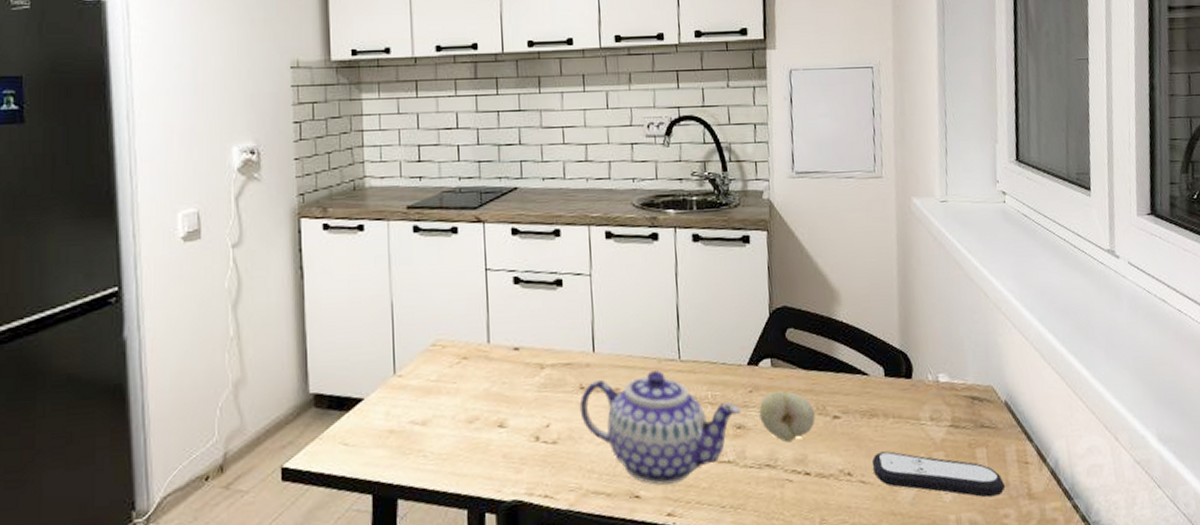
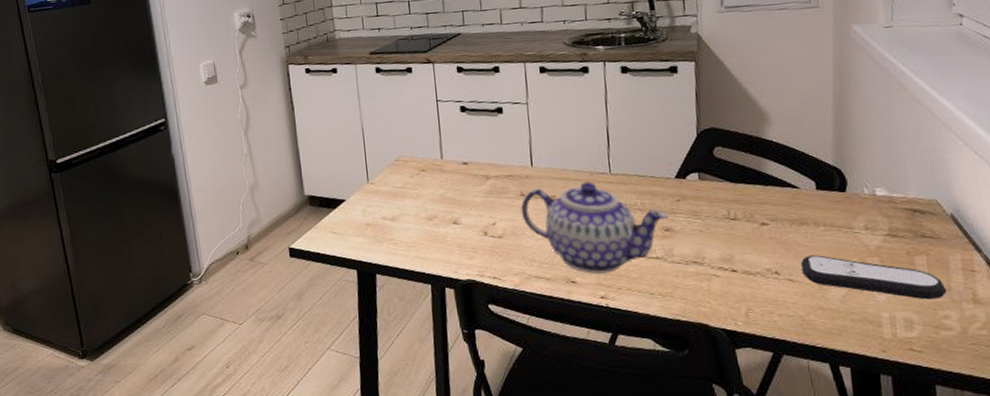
fruit: present [759,390,816,443] -> none [686,199,743,244]

